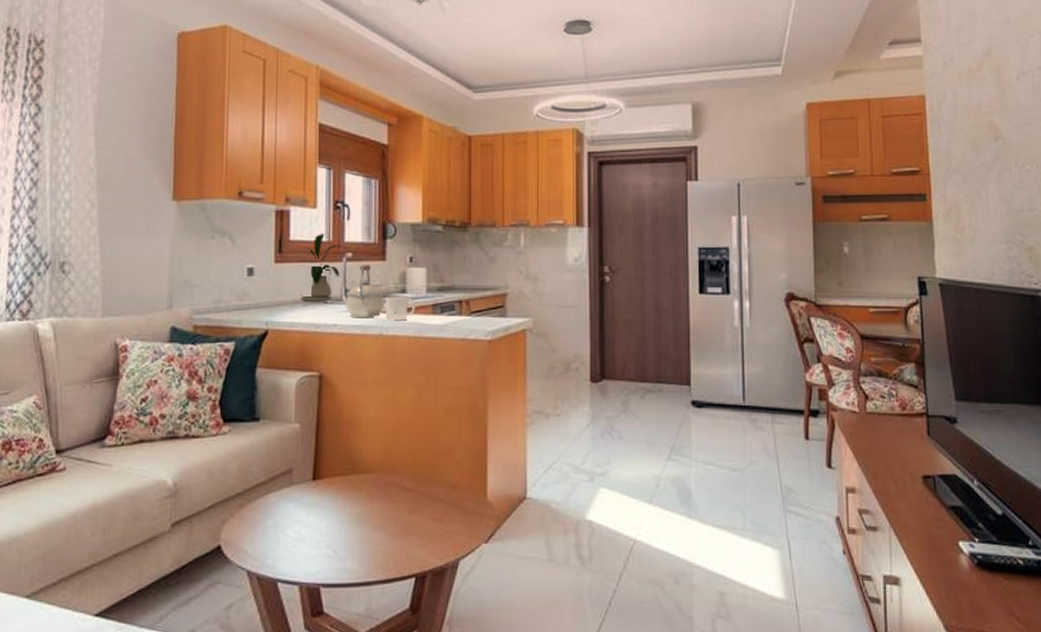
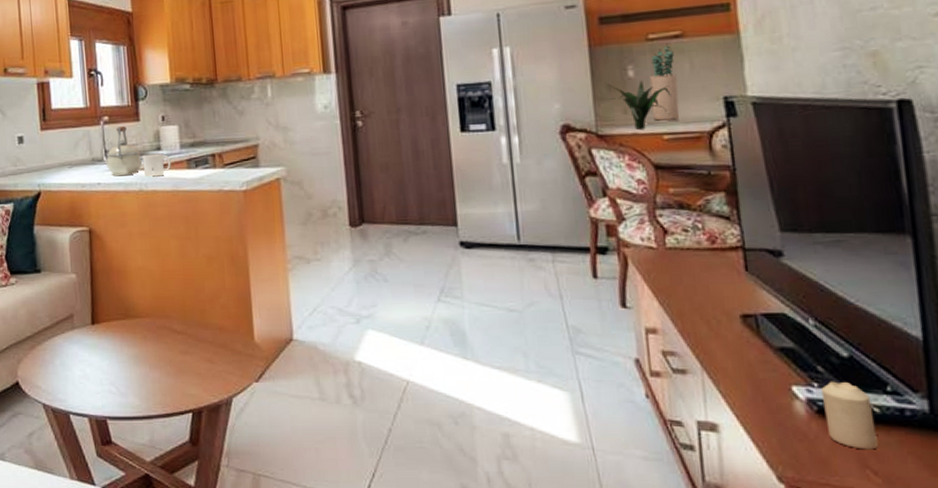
house plant: present [300,234,349,303] -> none [66,101,105,165]
plant: none [825,257,880,301] -> present [606,80,676,129]
vase: none [861,224,883,296] -> present [650,42,680,122]
candle: none [980,536,1020,599] -> present [820,381,878,450]

